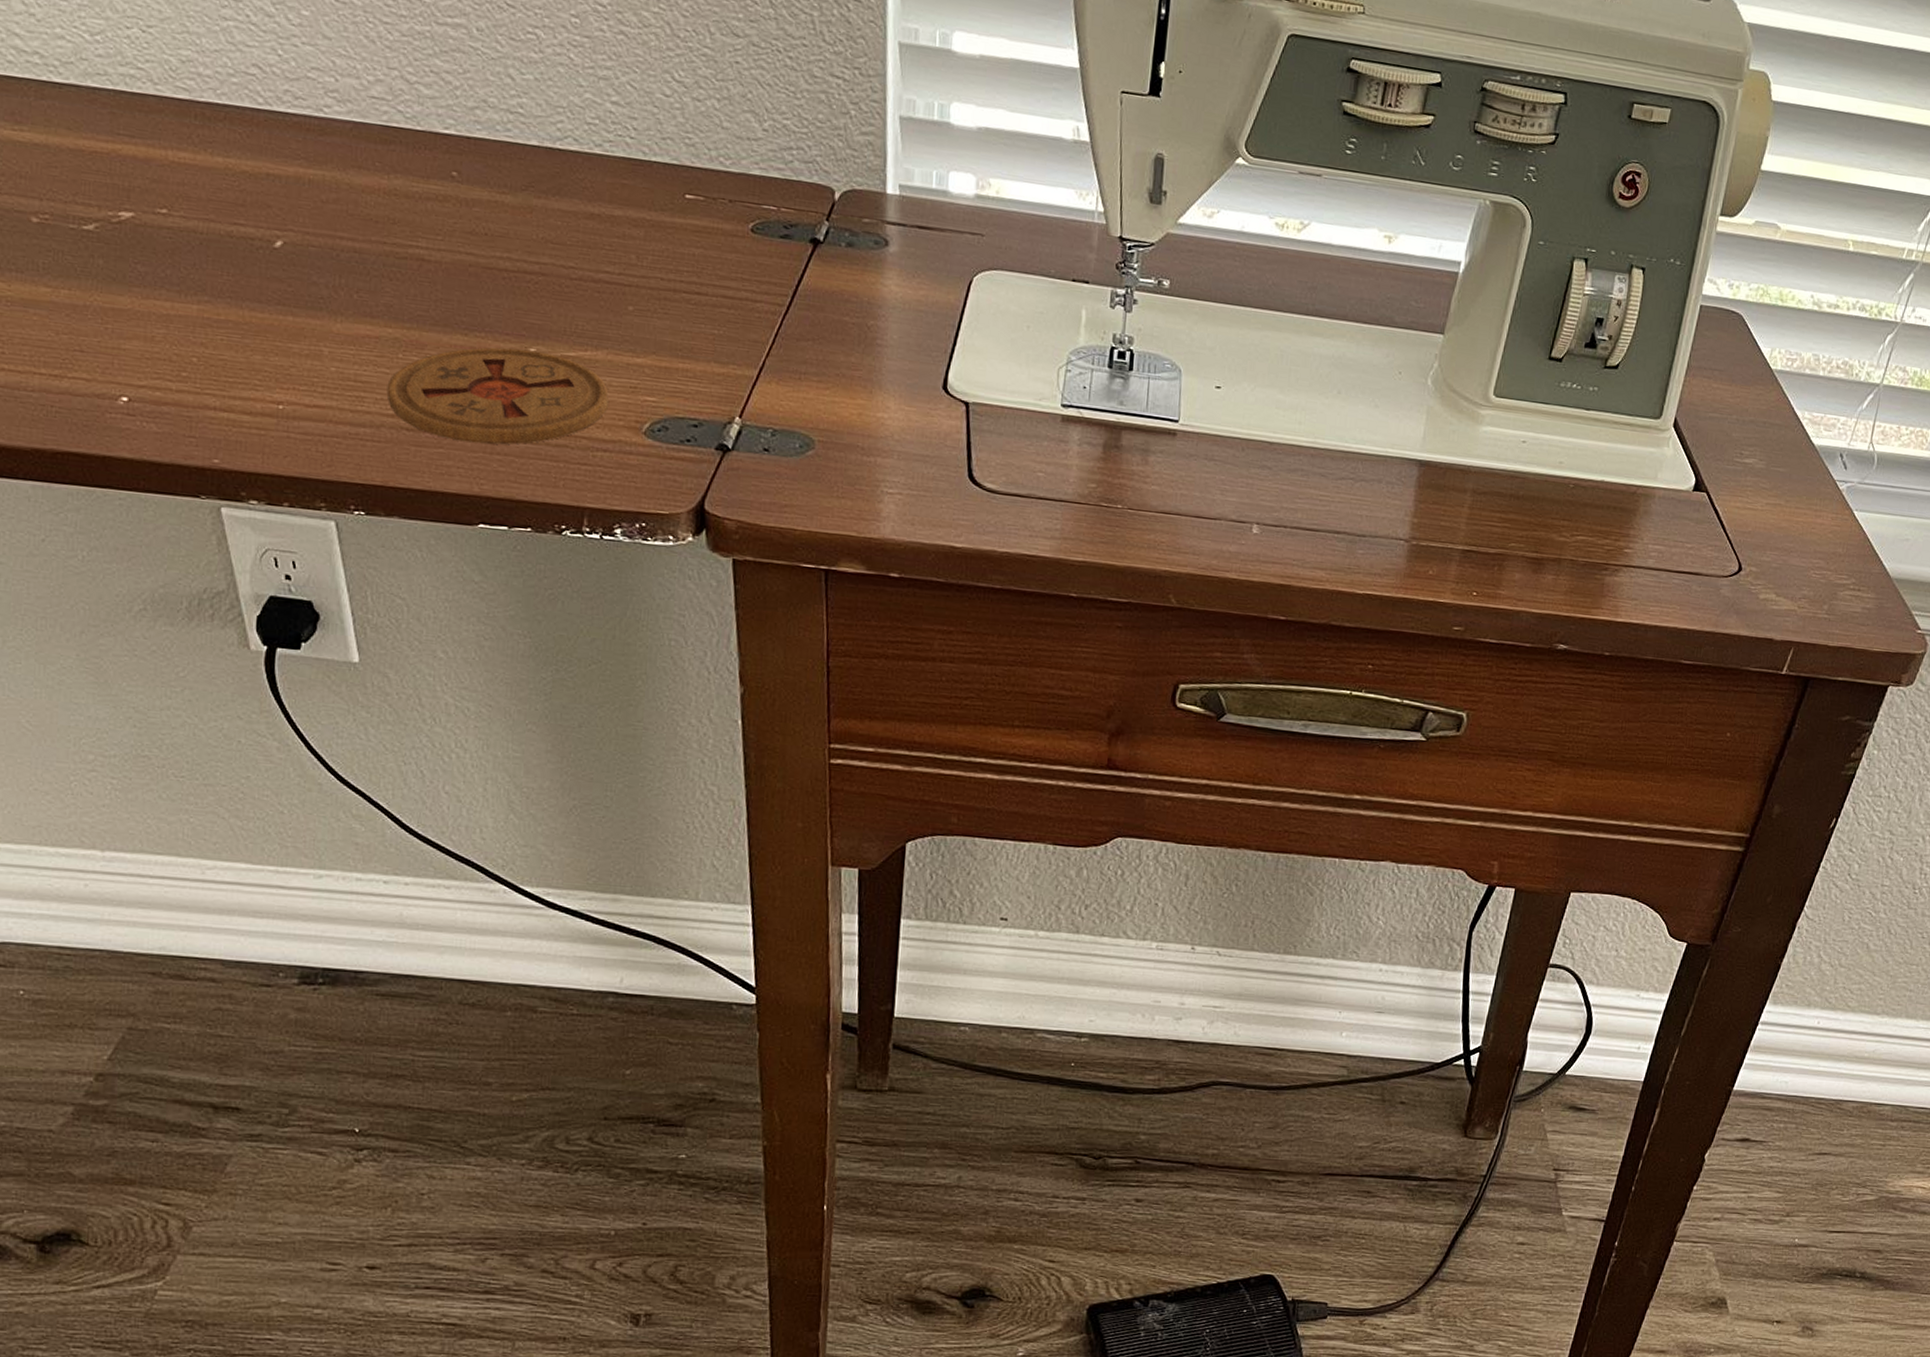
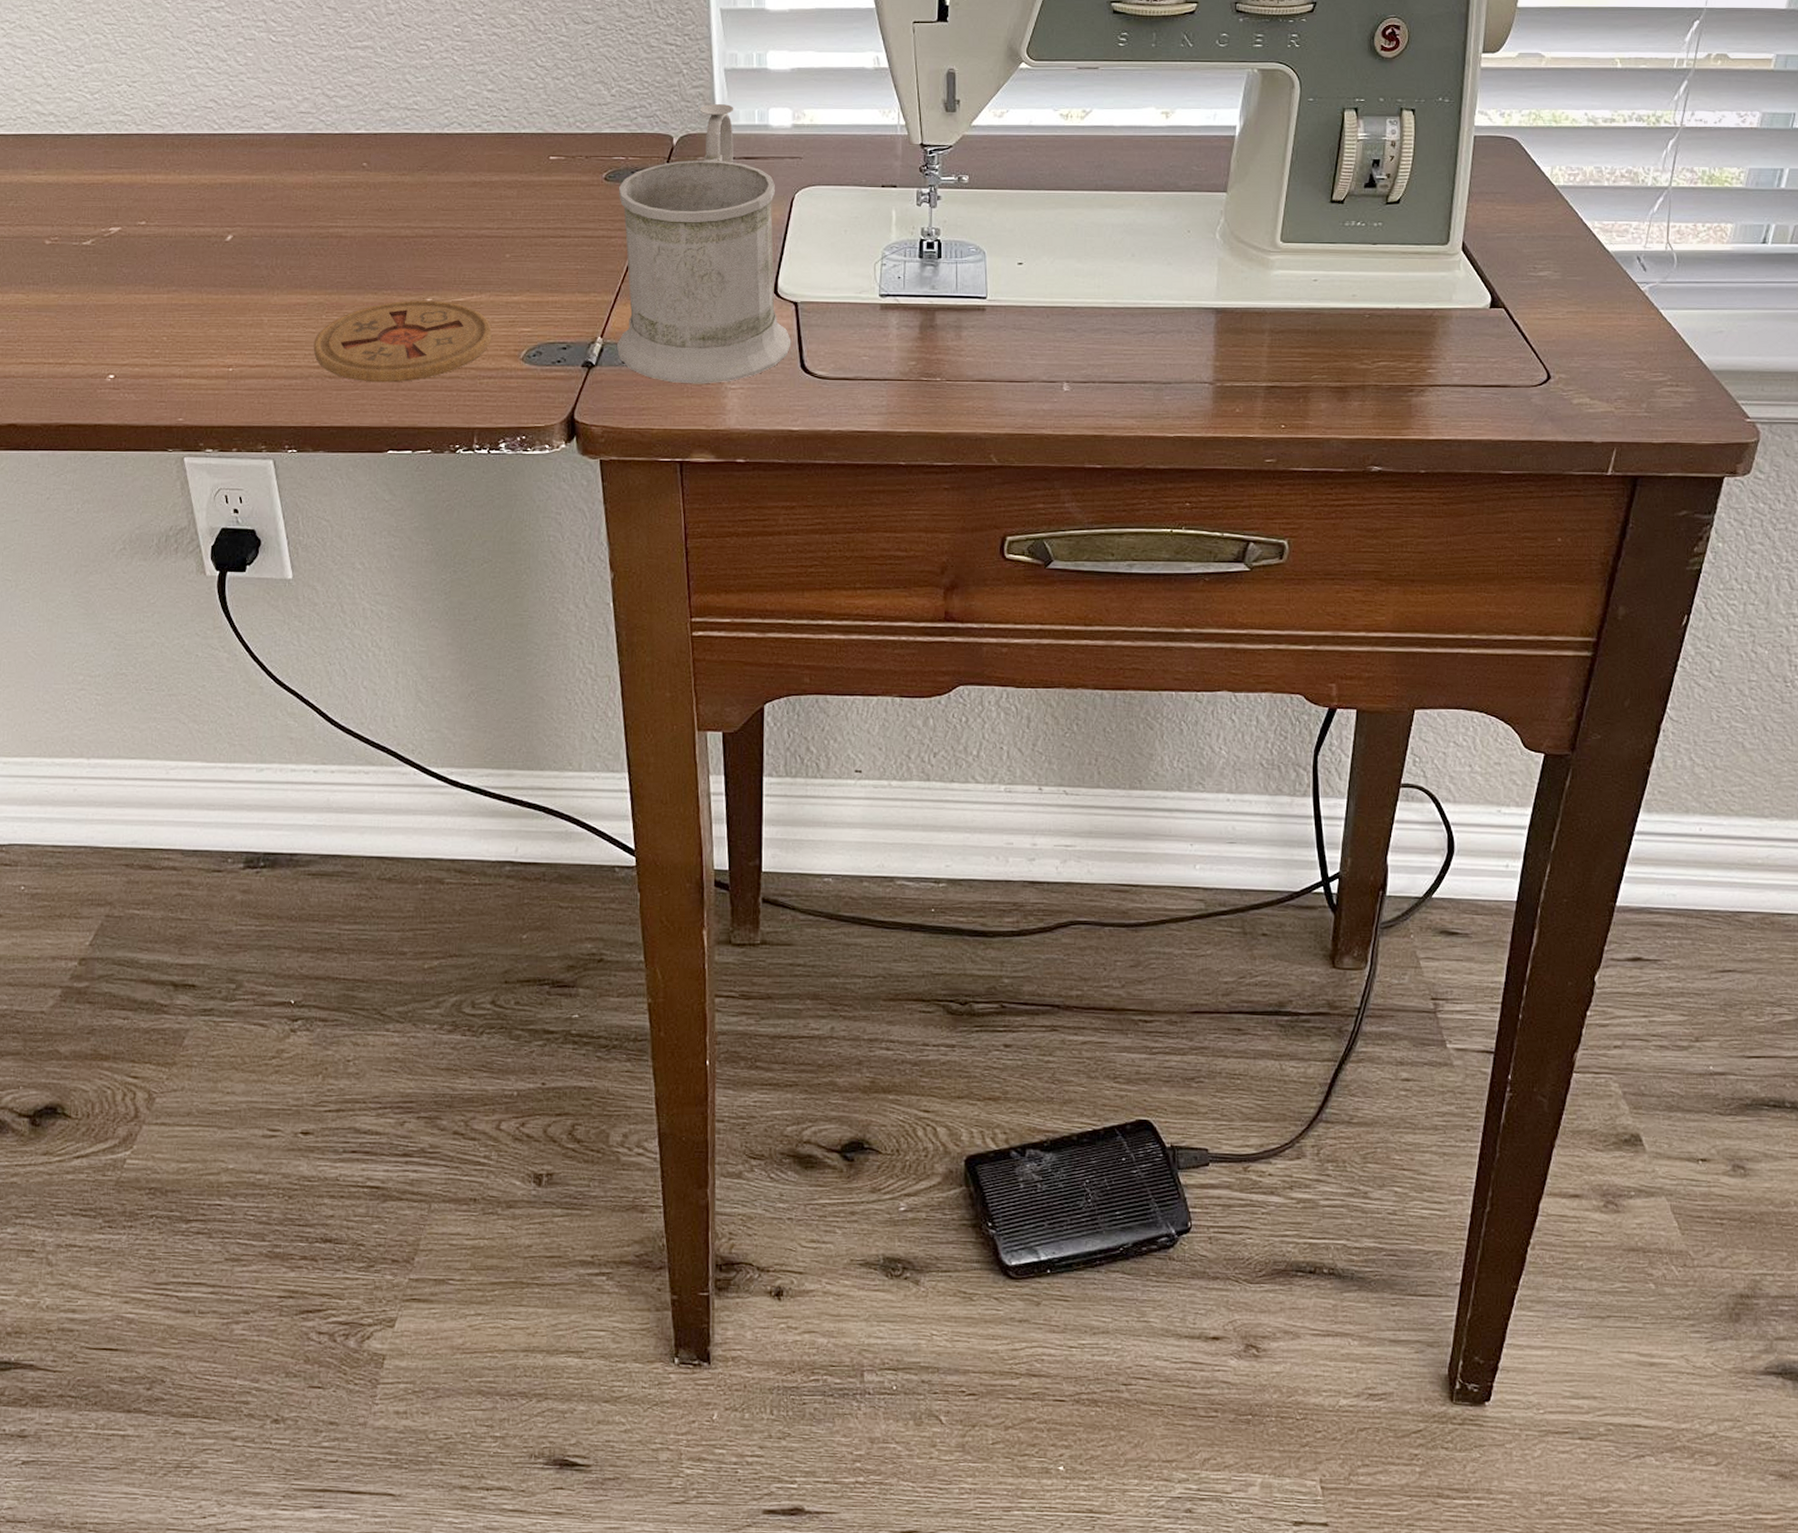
mug: none [757,156,960,485] -> present [616,104,792,384]

